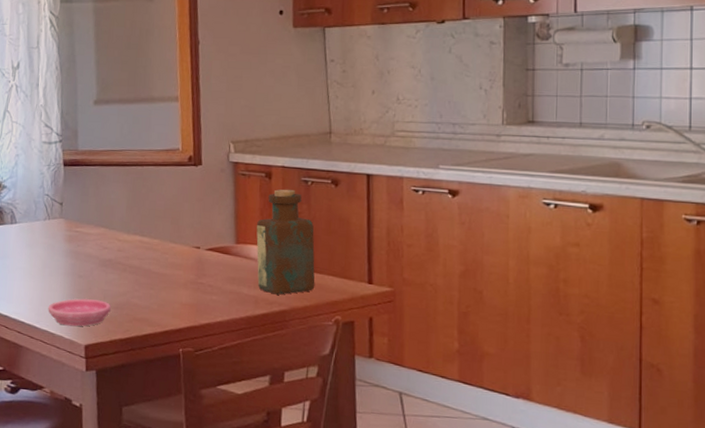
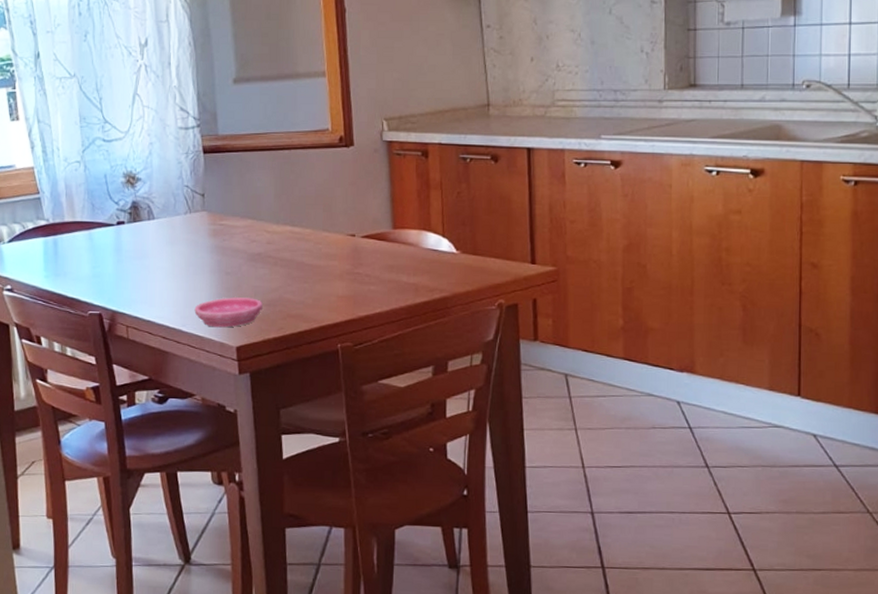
bottle: present [256,189,315,295] -> none [414,168,477,281]

